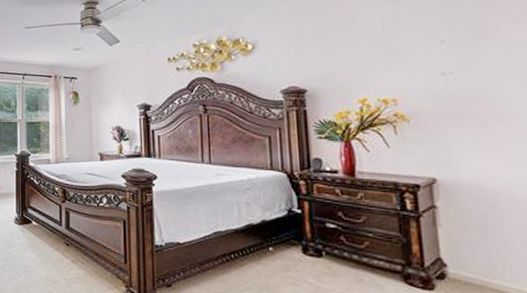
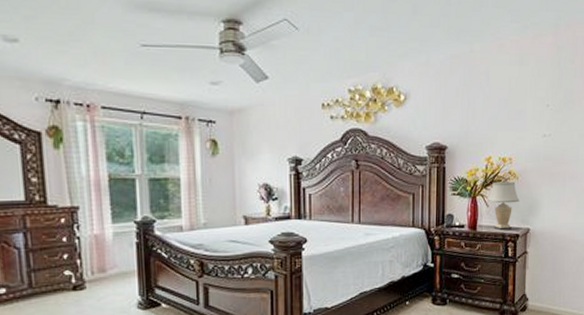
table lamp: none [366,122,415,179] -> present [487,179,520,231]

